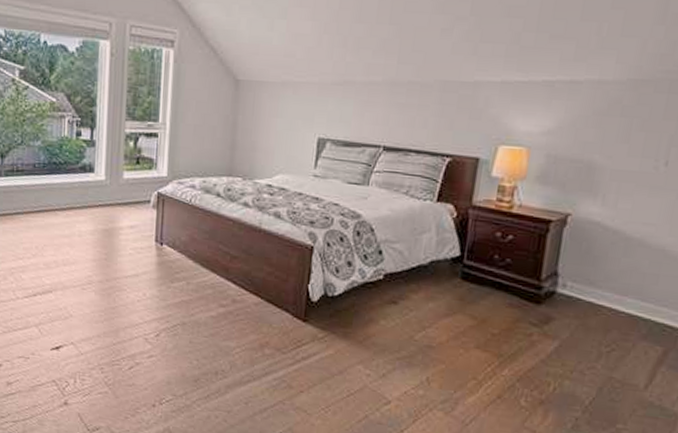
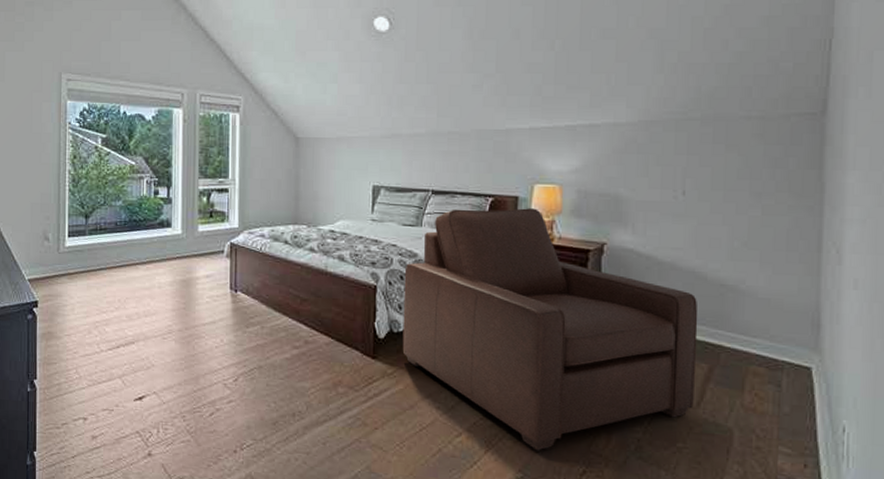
chair: none [335,168,663,424] -> present [402,208,698,451]

